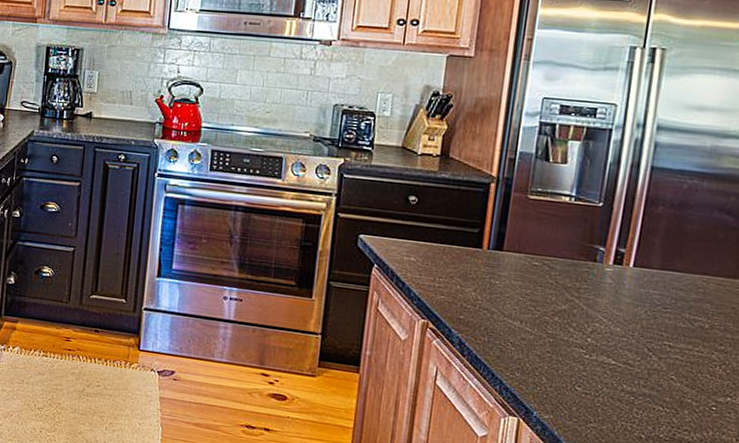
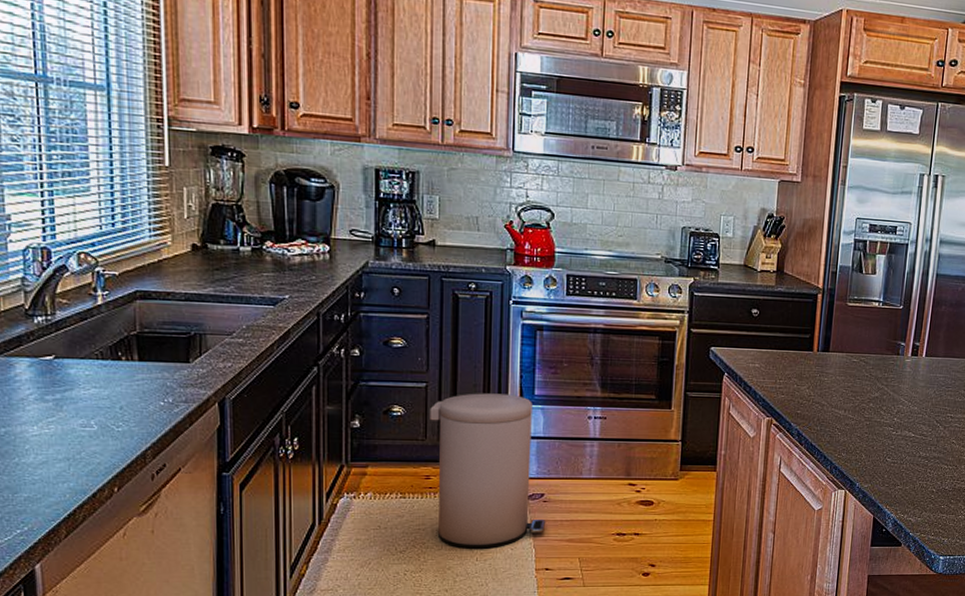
pedal bin: none [72,261,175,420] -> present [430,393,546,549]

